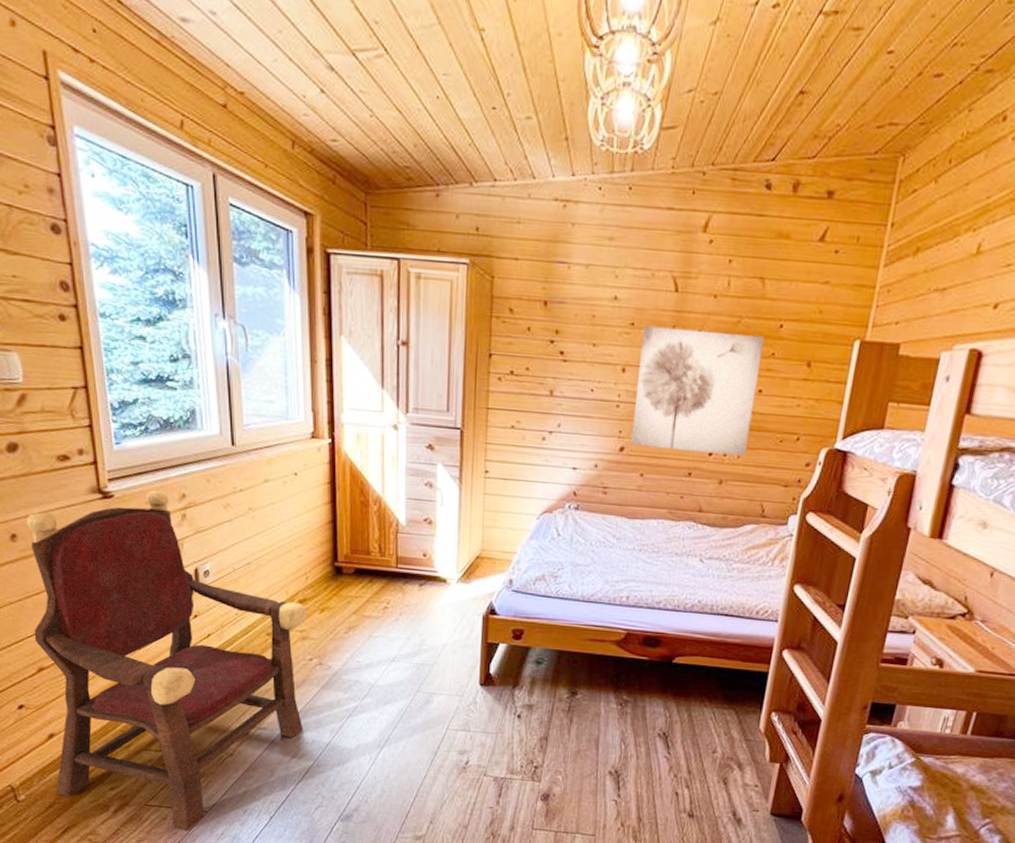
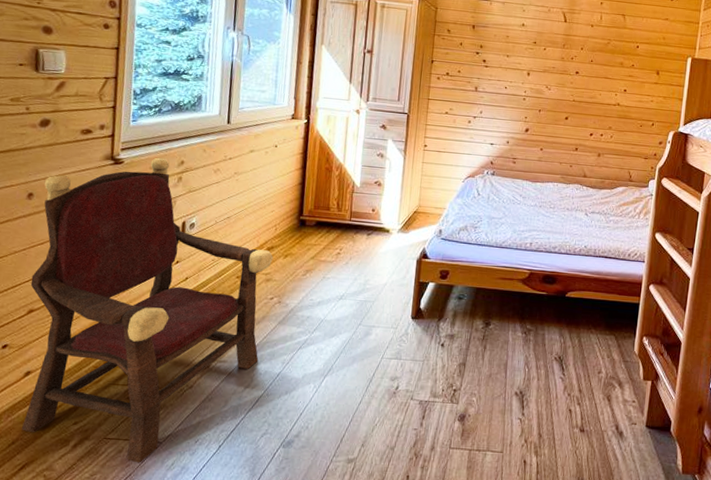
wall art: present [631,326,764,456] -> none [533,44,626,137]

